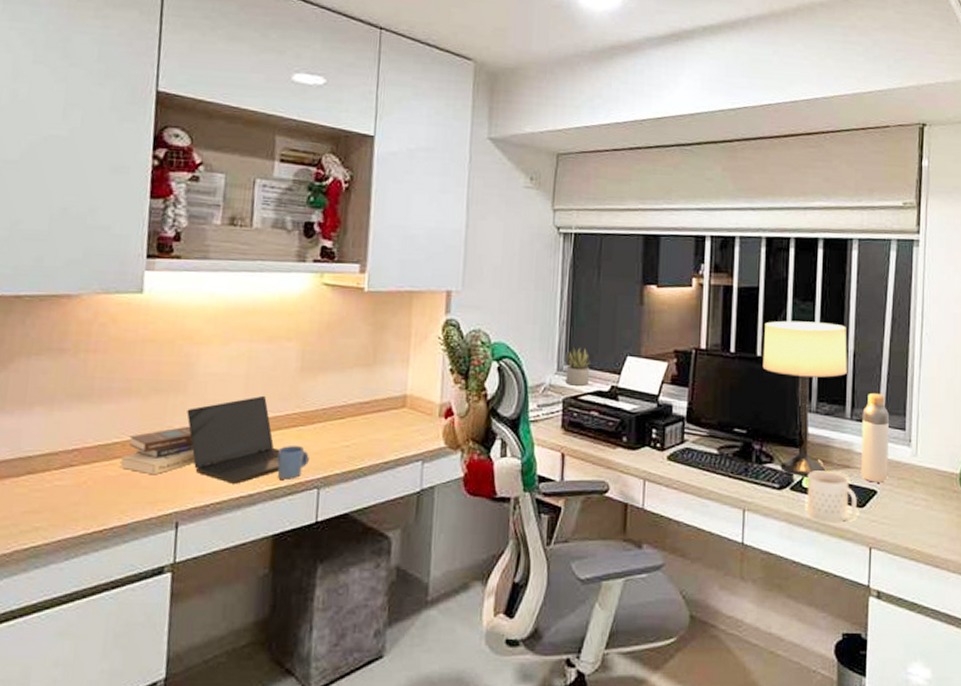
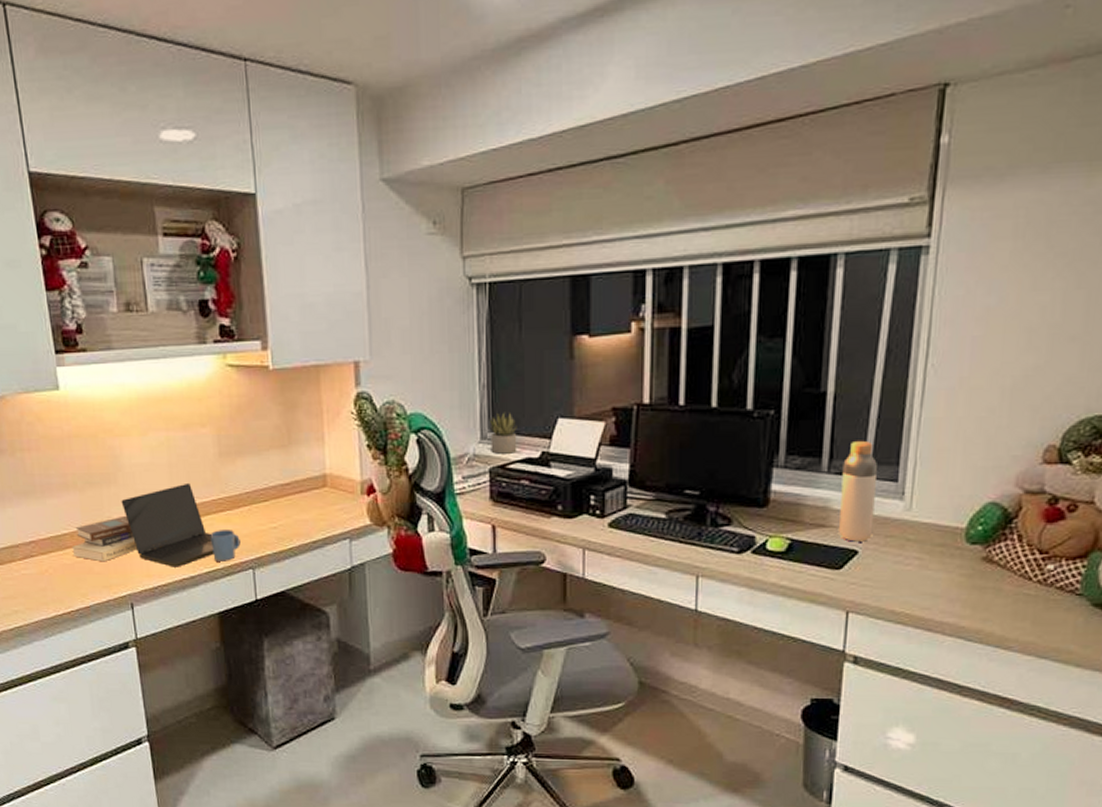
table lamp: present [762,320,847,476] -> none [718,361,826,538]
mug: present [806,471,857,523] -> none [771,531,833,587]

